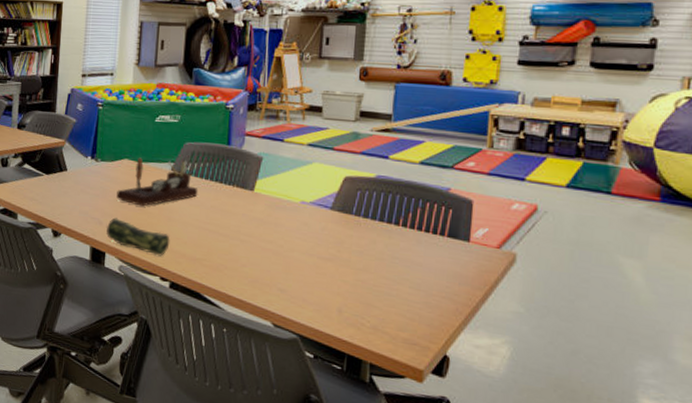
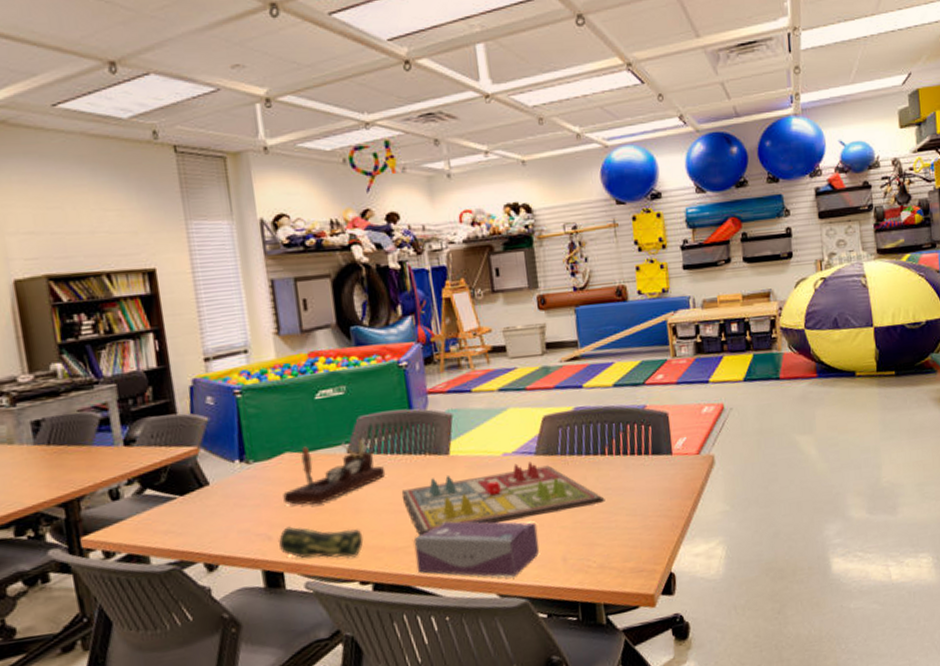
gameboard: none [208,207,391,270] -> present [402,461,605,537]
tissue box: none [208,246,320,312] -> present [413,520,540,578]

